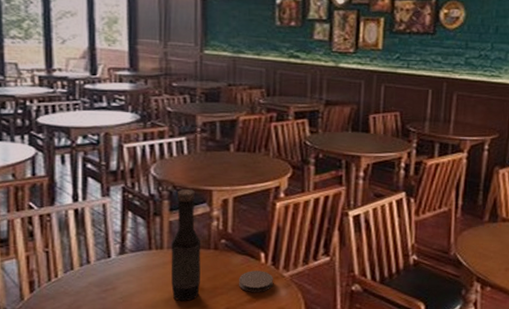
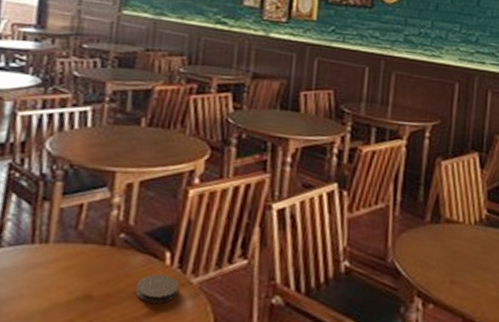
bottle: present [170,189,201,302] -> none [52,169,96,313]

